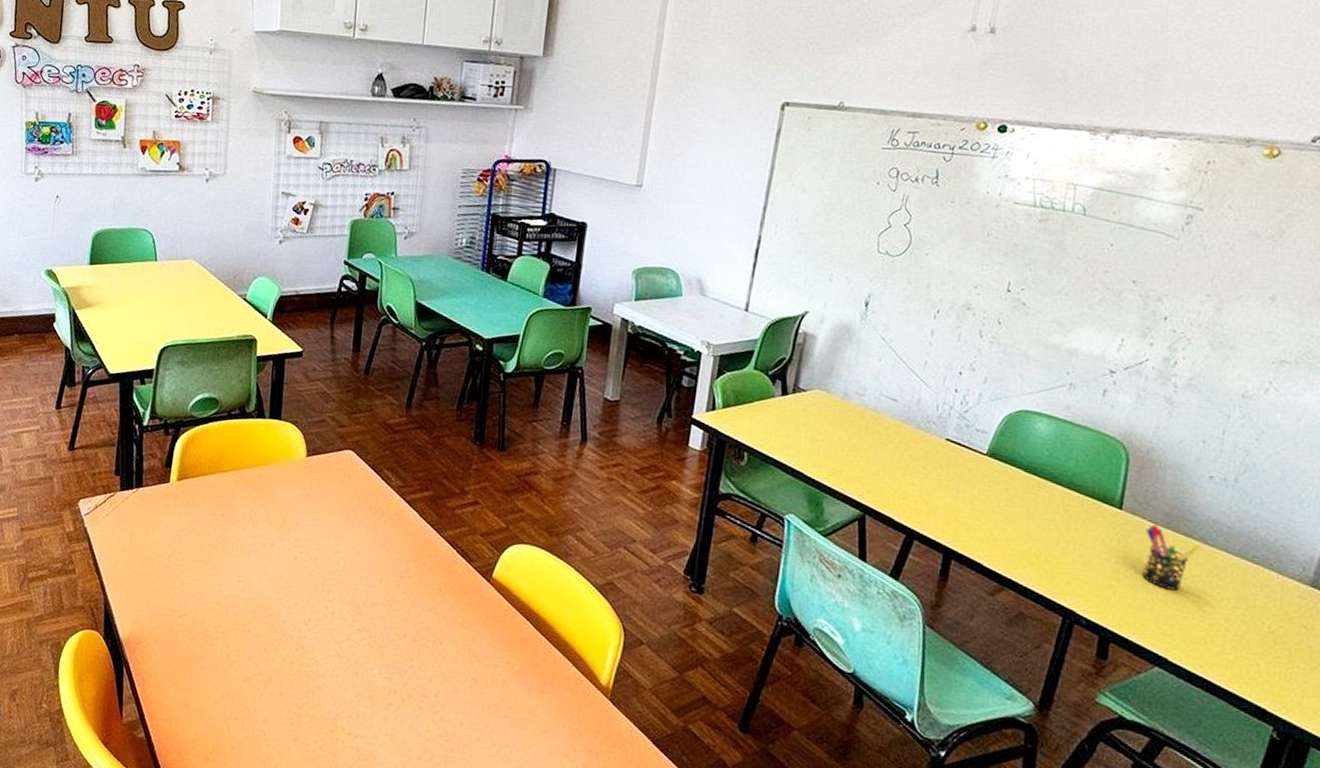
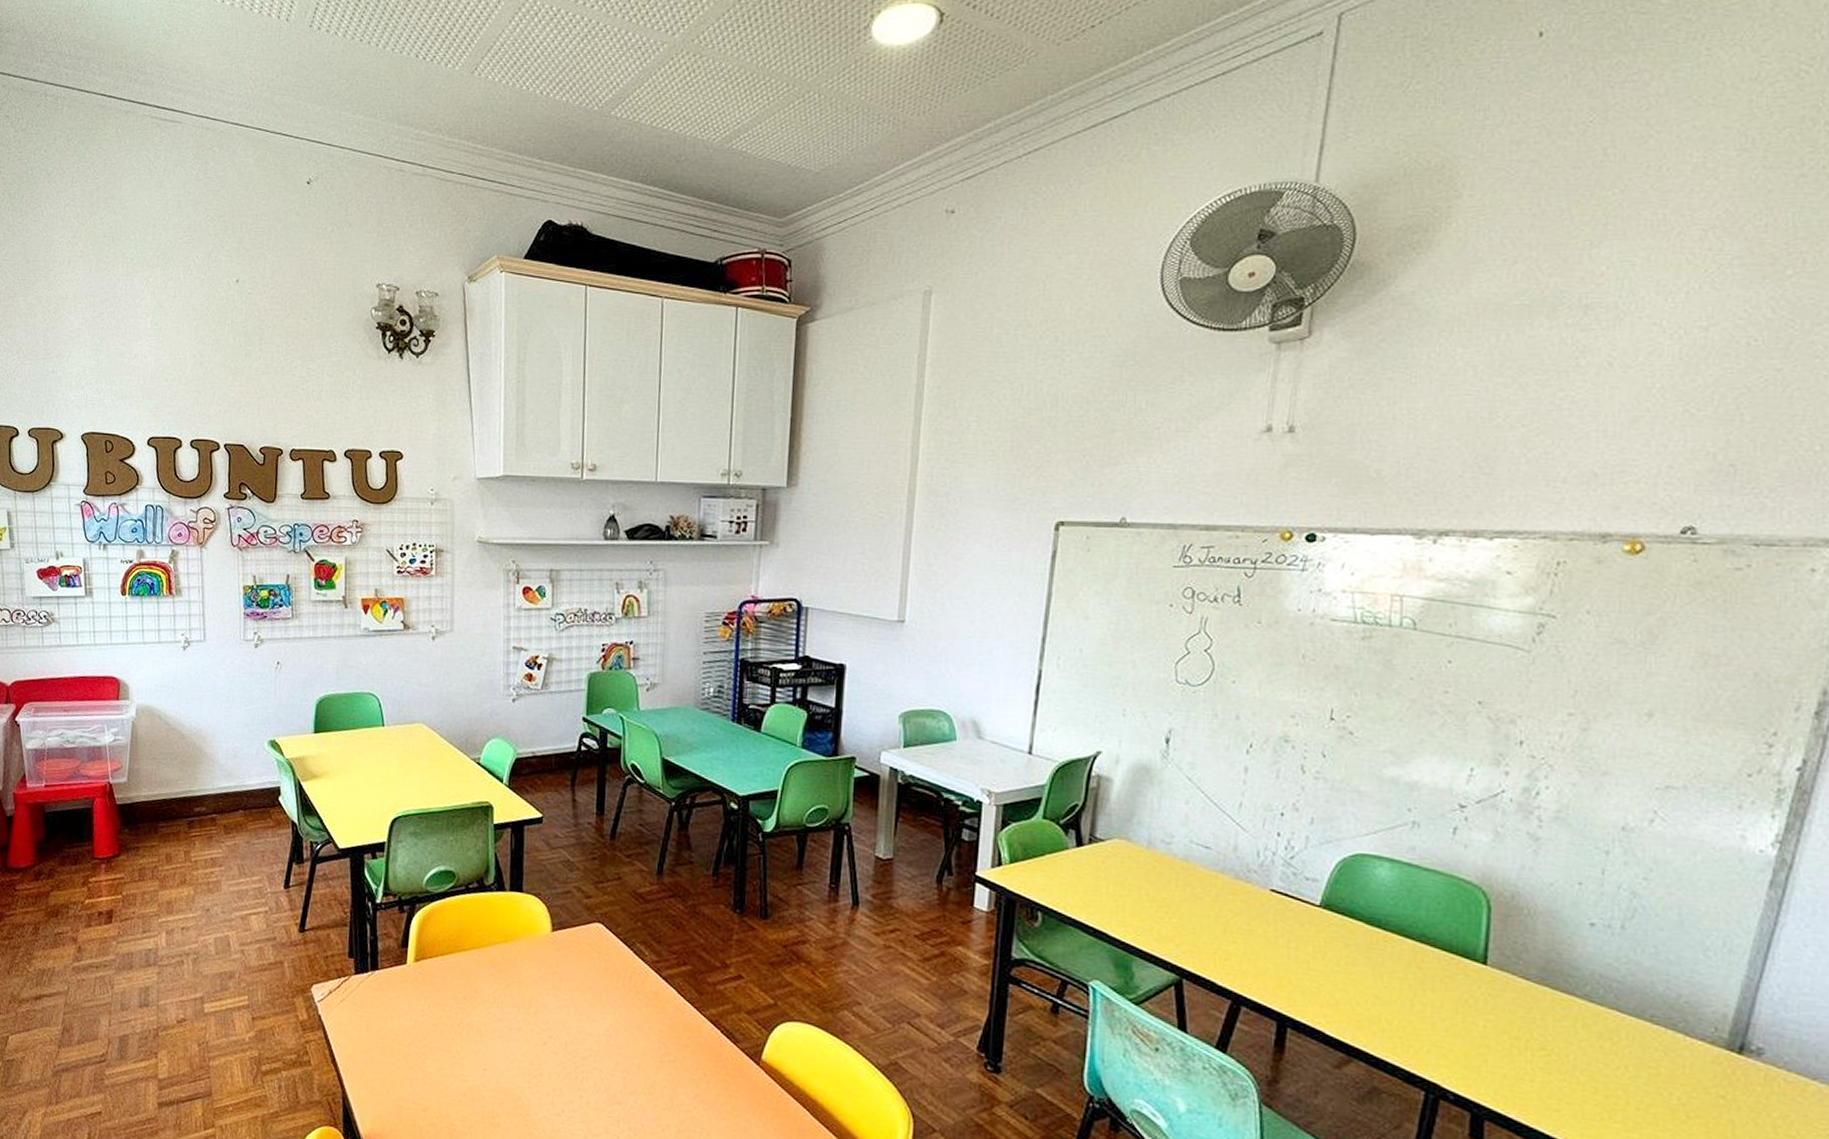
pen holder: present [1142,525,1201,591] -> none [1518,981,1587,1058]

